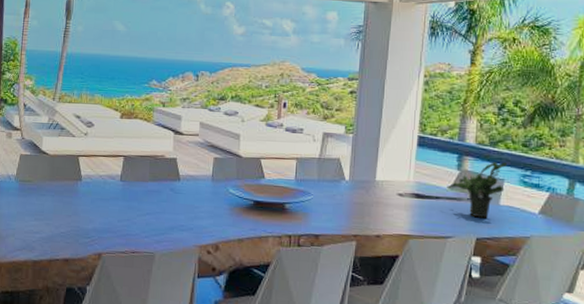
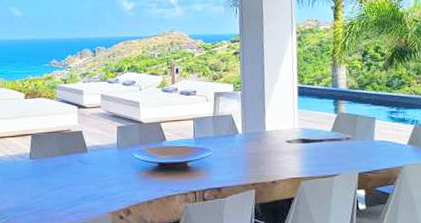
potted plant: present [446,162,507,218] -> none [327,102,377,155]

